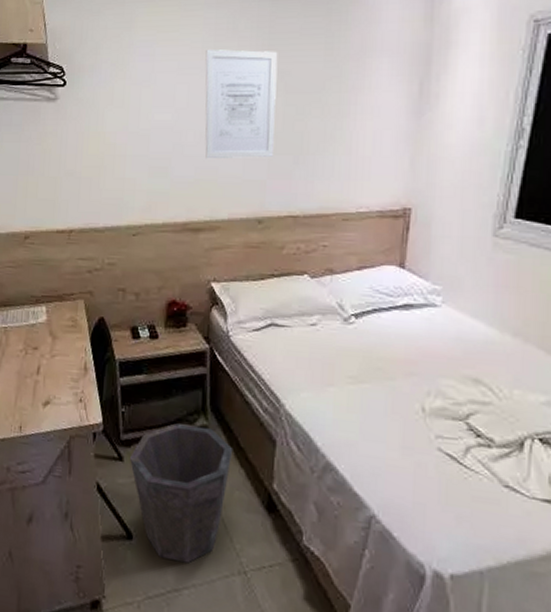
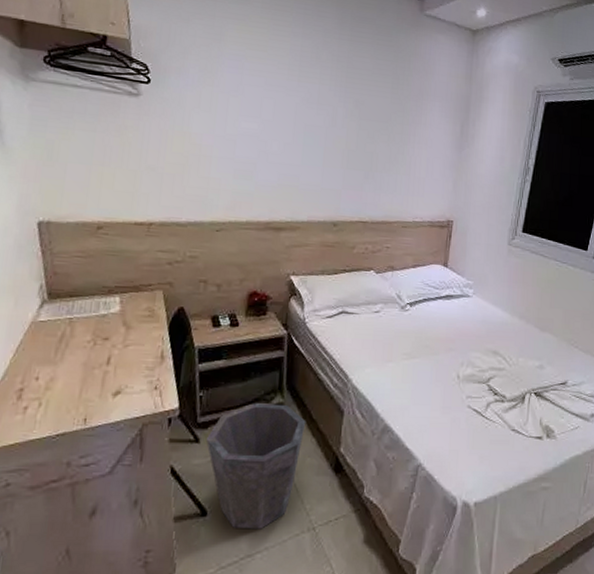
wall art: present [205,49,278,158] -> none [288,72,354,171]

